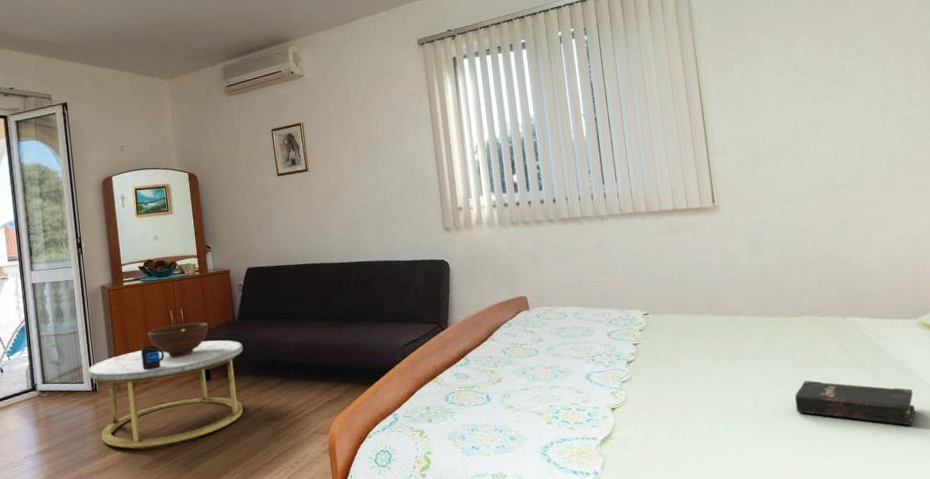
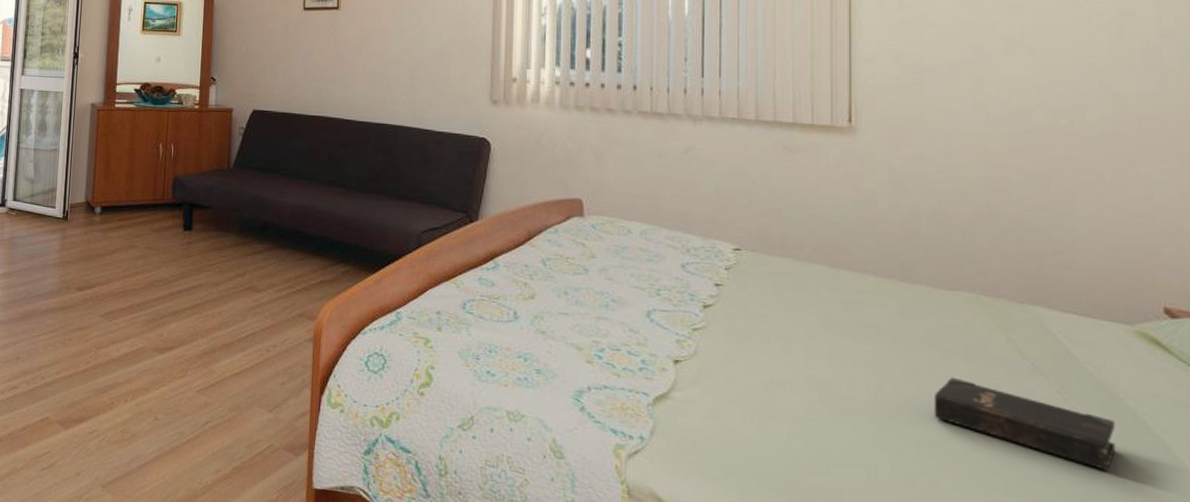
coffee table: present [87,340,243,448] -> none [60,182,234,295]
mug: present [140,345,165,371] -> none [120,179,146,207]
fruit bowl: present [148,322,209,357] -> none [132,160,200,198]

